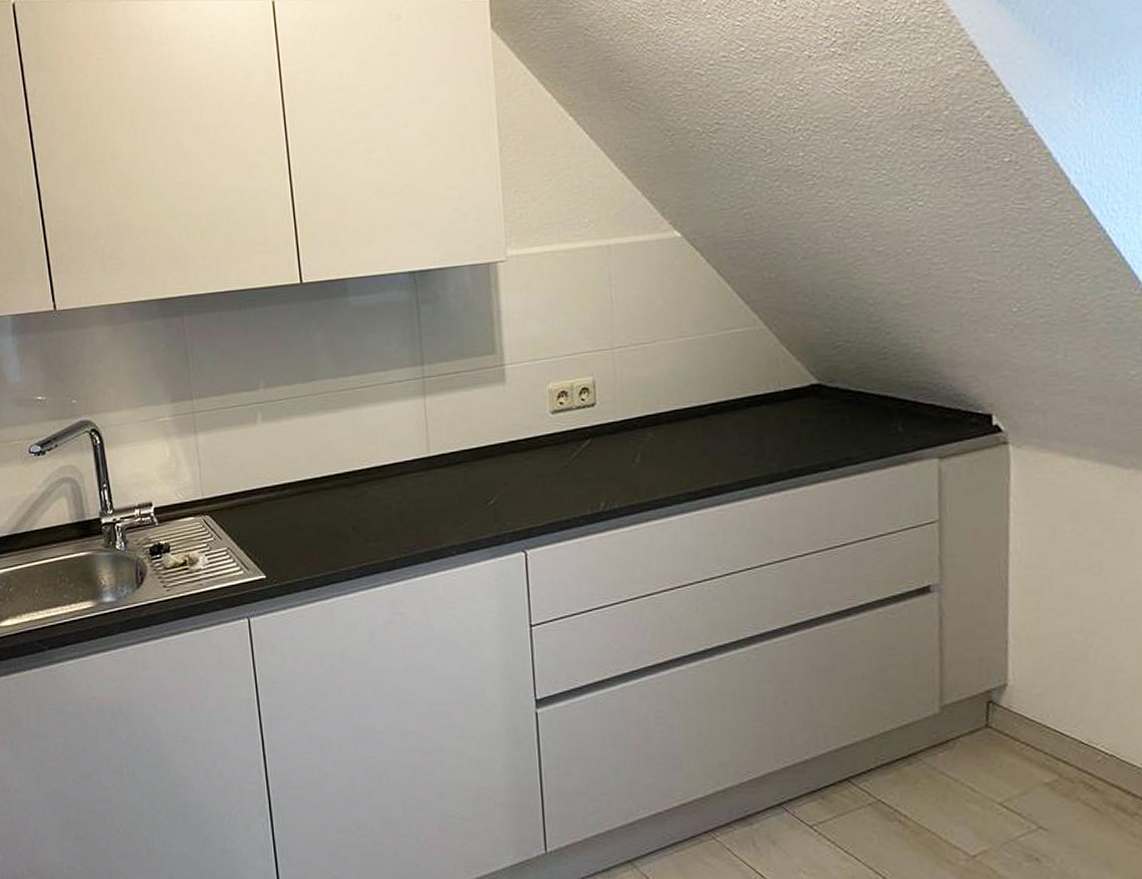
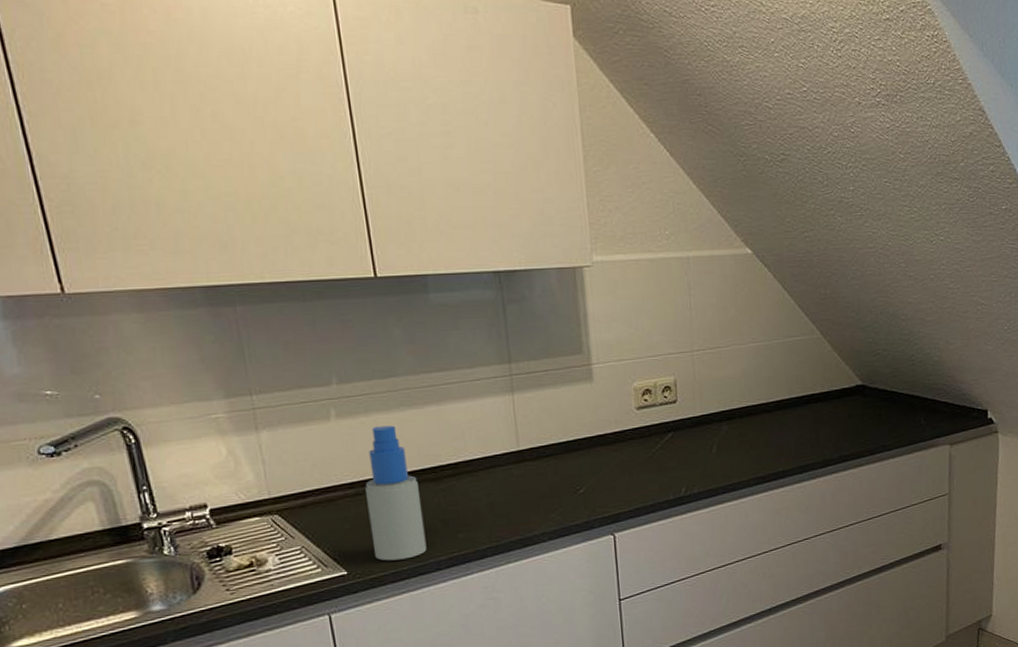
spray bottle: none [285,429,339,567] -> present [365,425,427,561]

